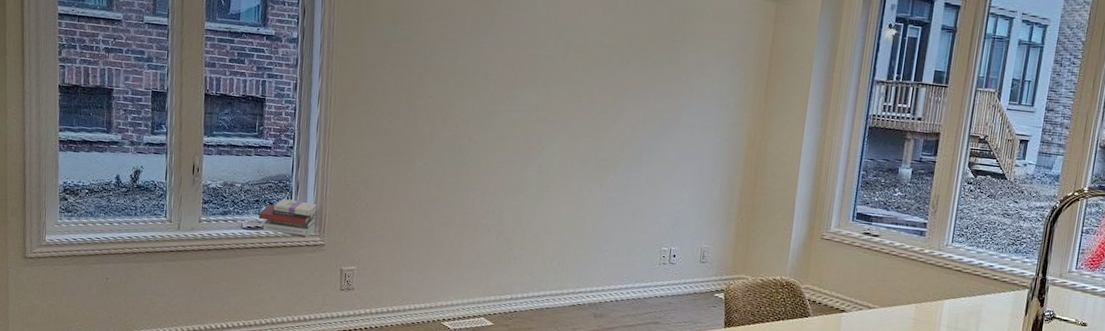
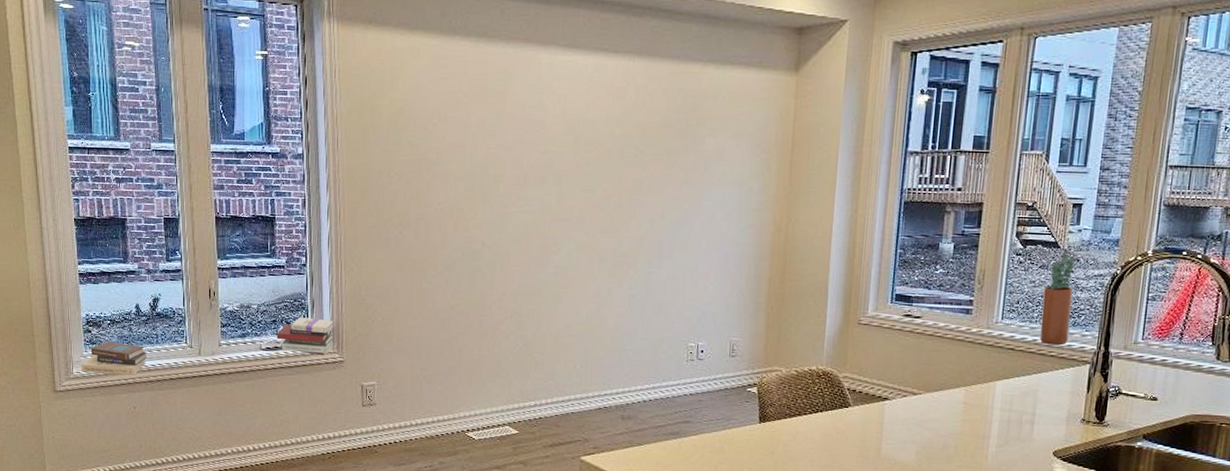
books: none [54,209,125,246] -> present [81,340,147,375]
vase: none [984,180,1020,270] -> present [1039,248,1076,346]

